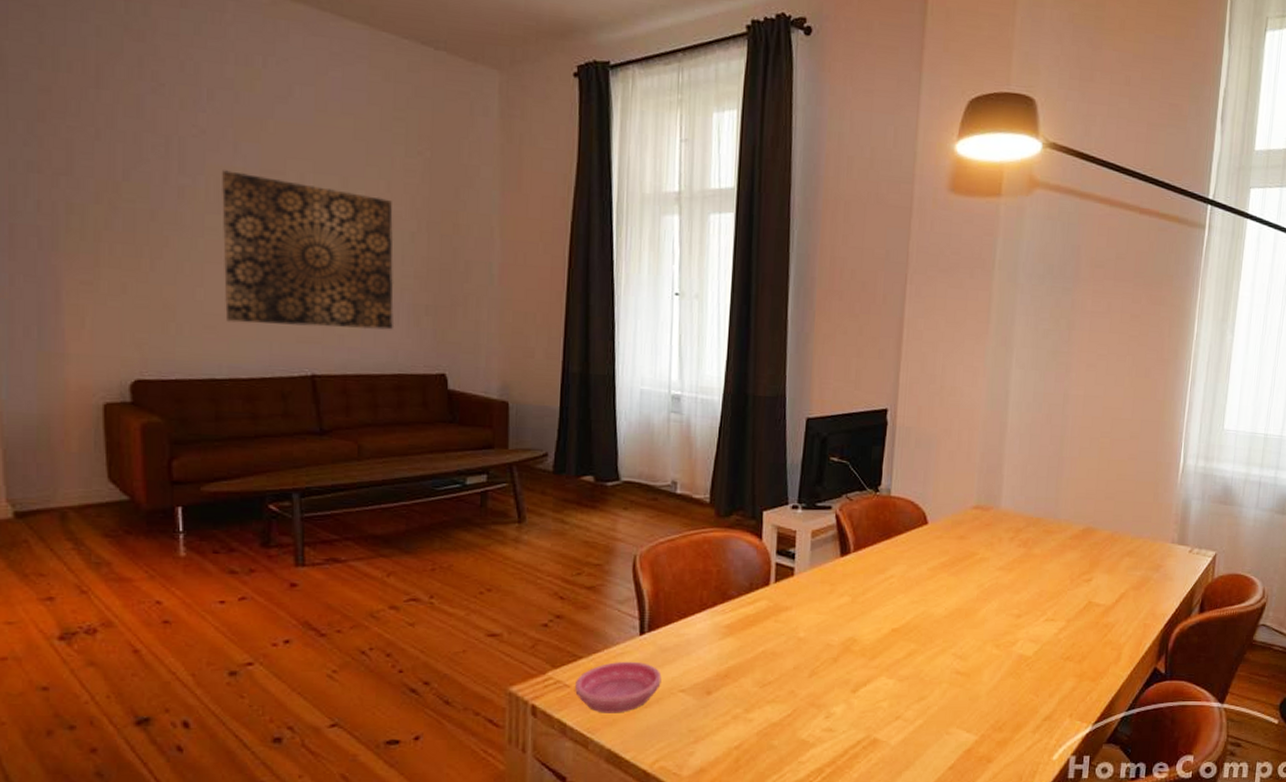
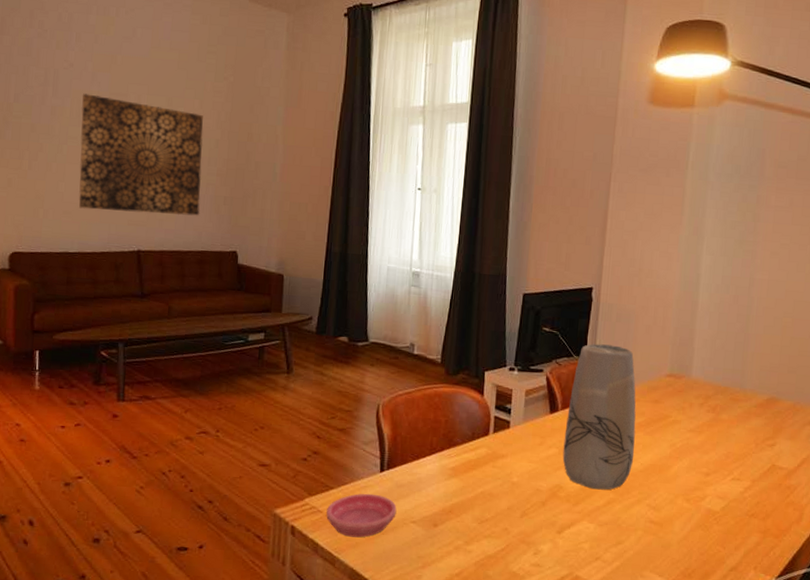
vase: none [856,474,939,641] -> present [562,344,636,490]

